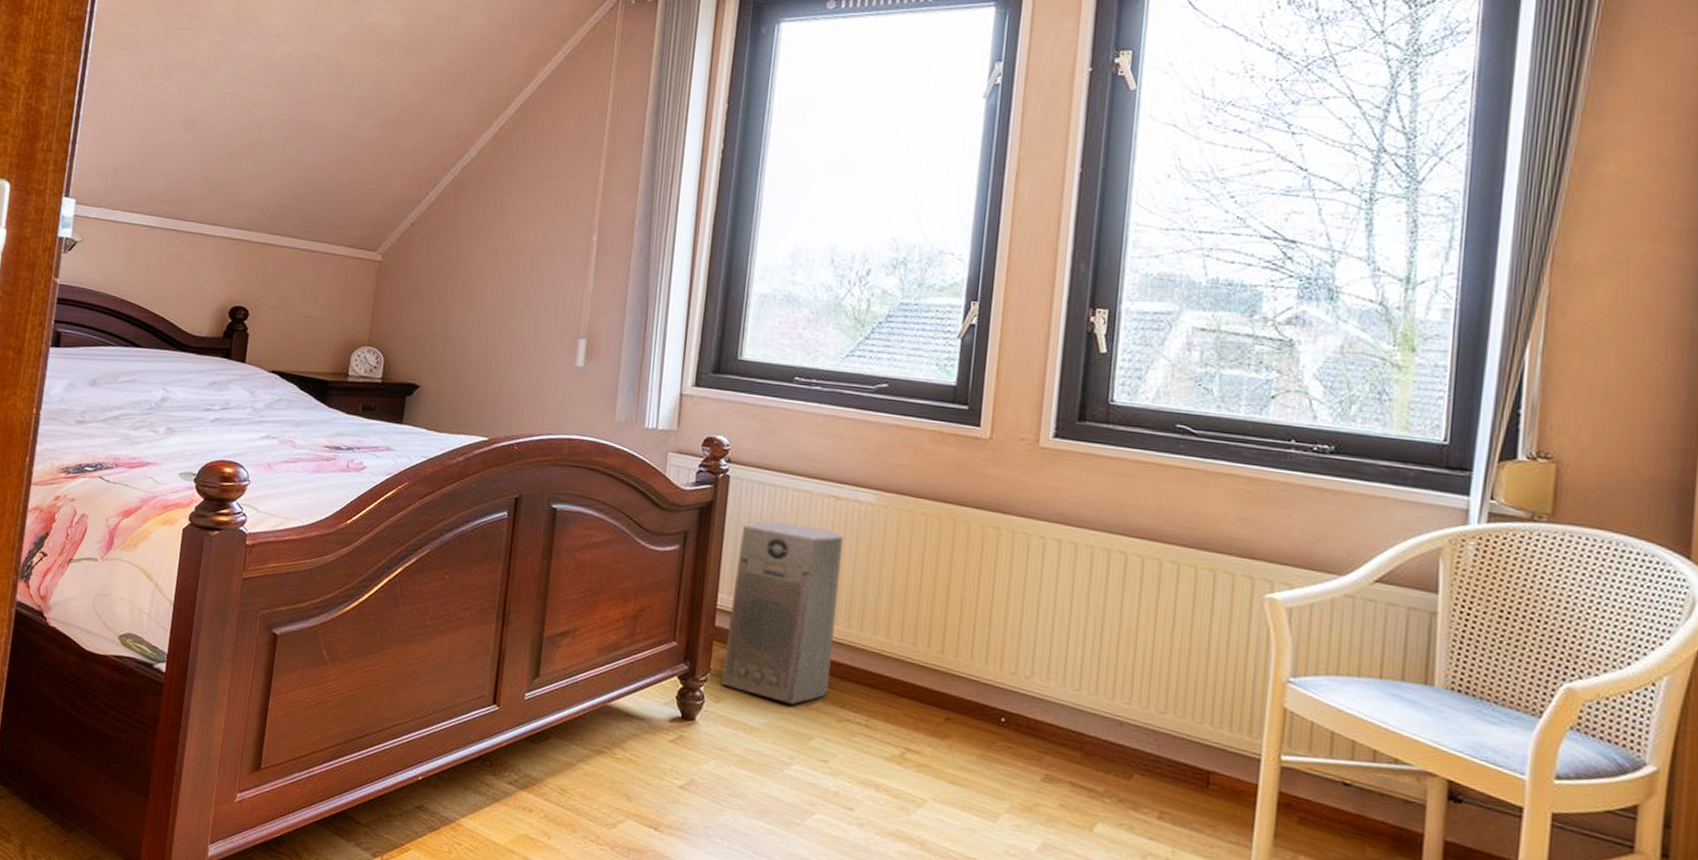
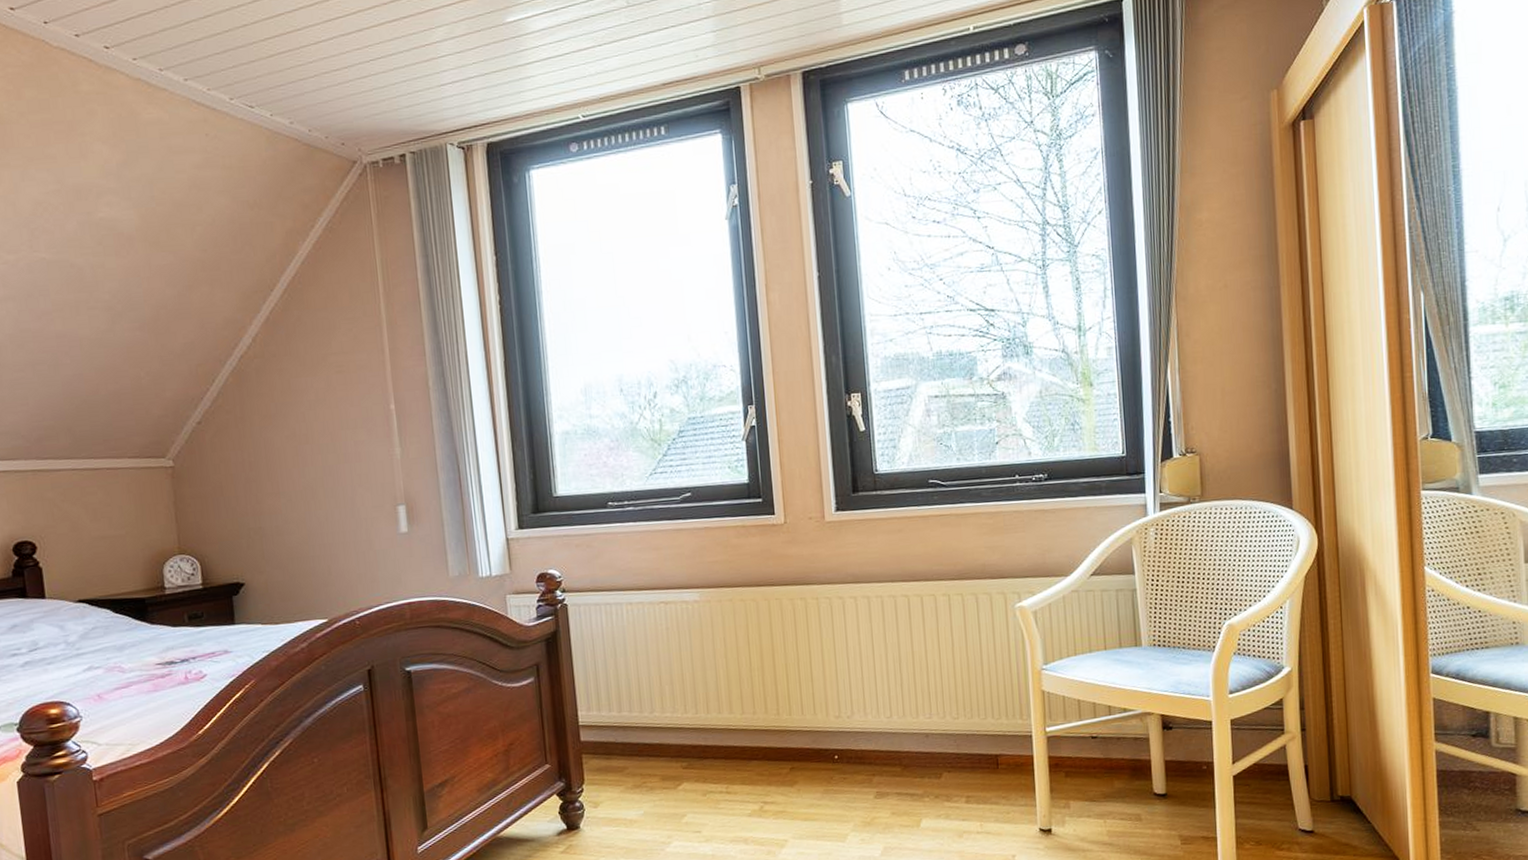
air purifier: present [720,520,843,705] -> none [587,632,691,792]

